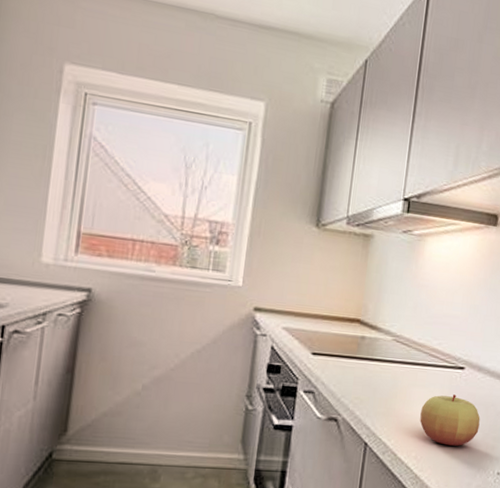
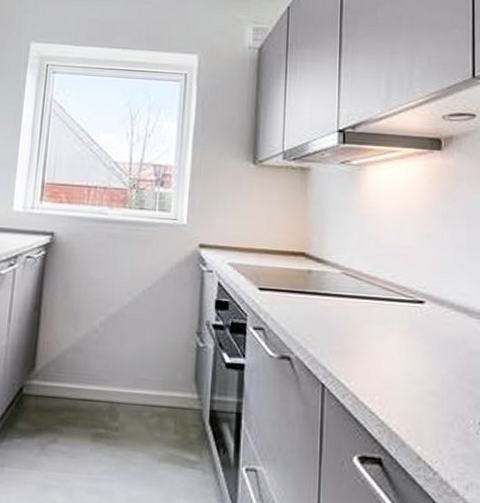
apple: present [420,394,481,446] -> none [380,331,450,390]

